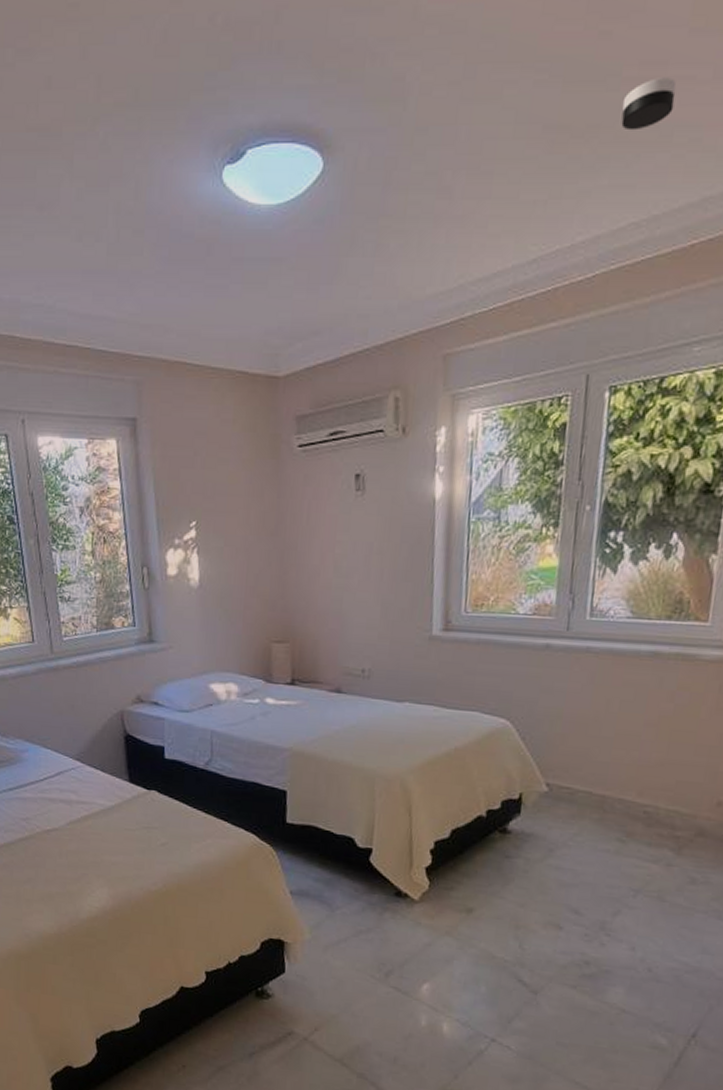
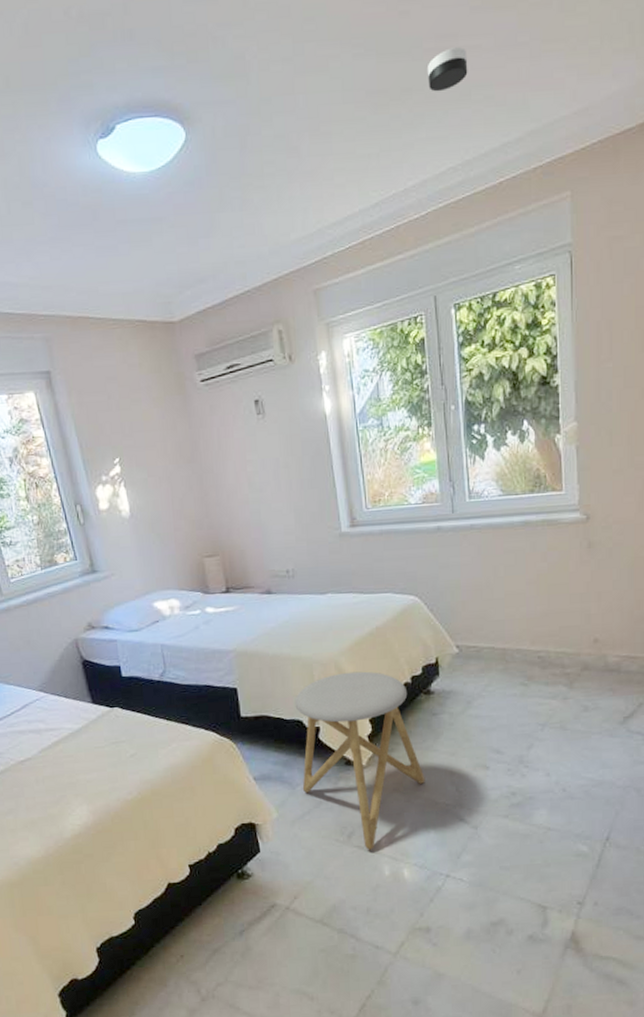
stool: none [342,793,485,994] -> present [295,671,425,850]

